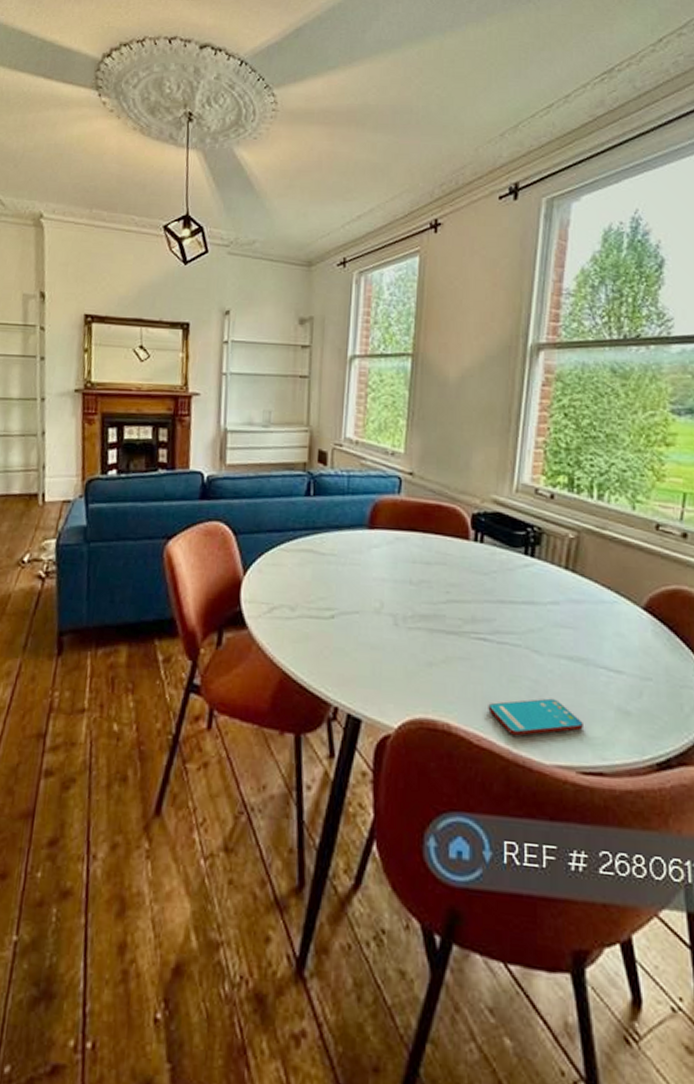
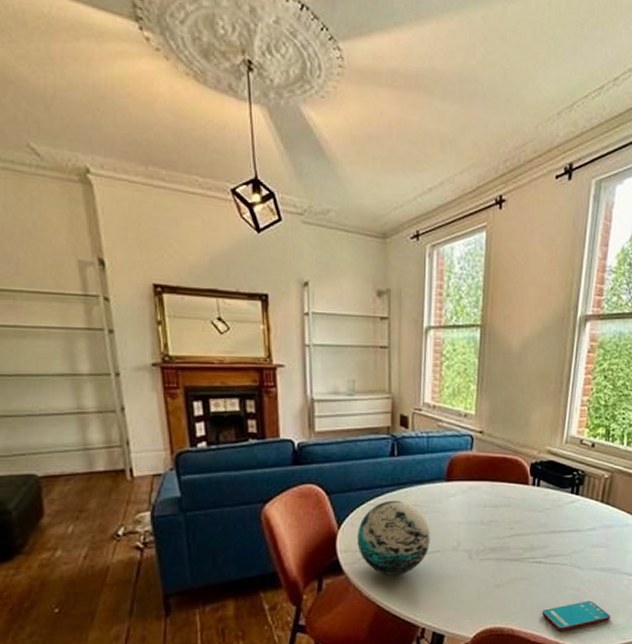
decorative orb: none [264,546,348,637] -> present [357,500,430,575]

